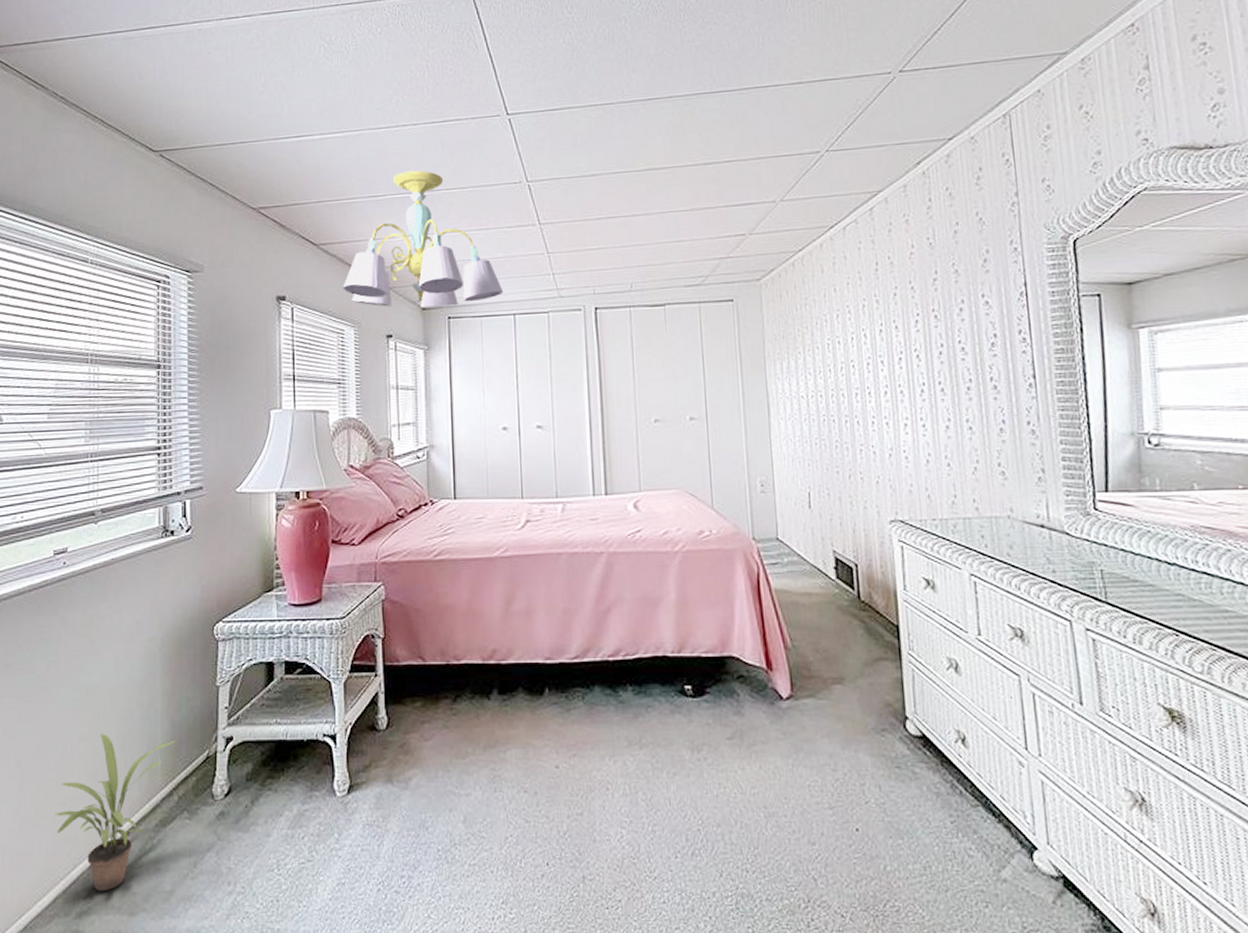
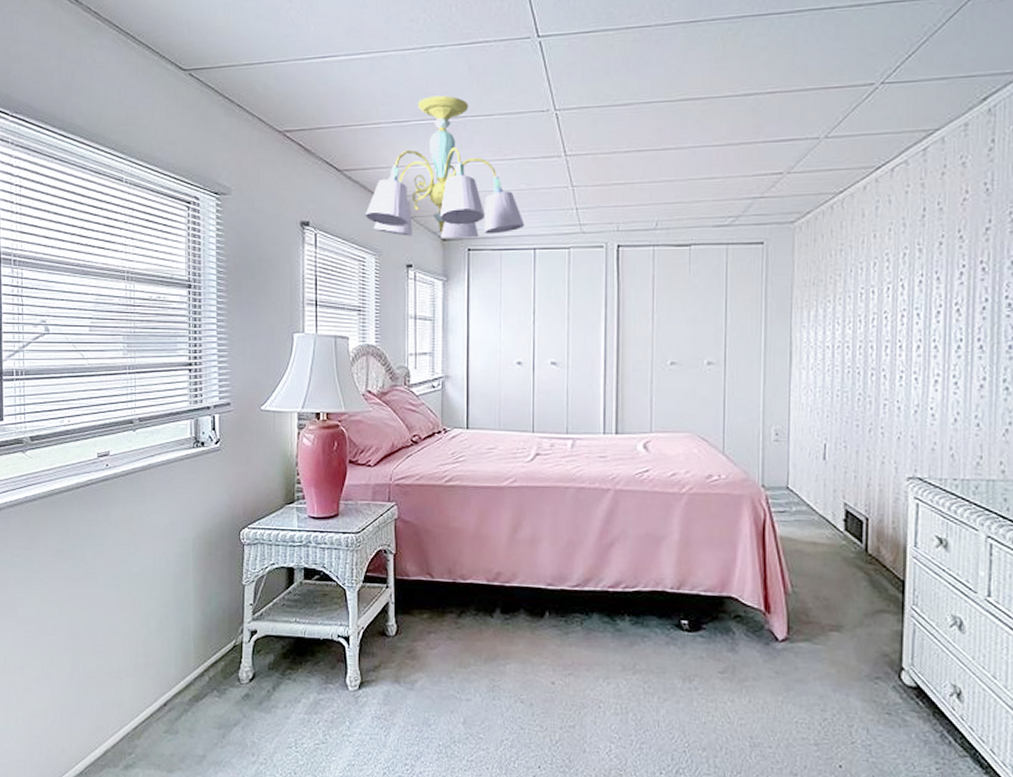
potted plant: present [55,733,177,892] -> none [104,617,208,751]

